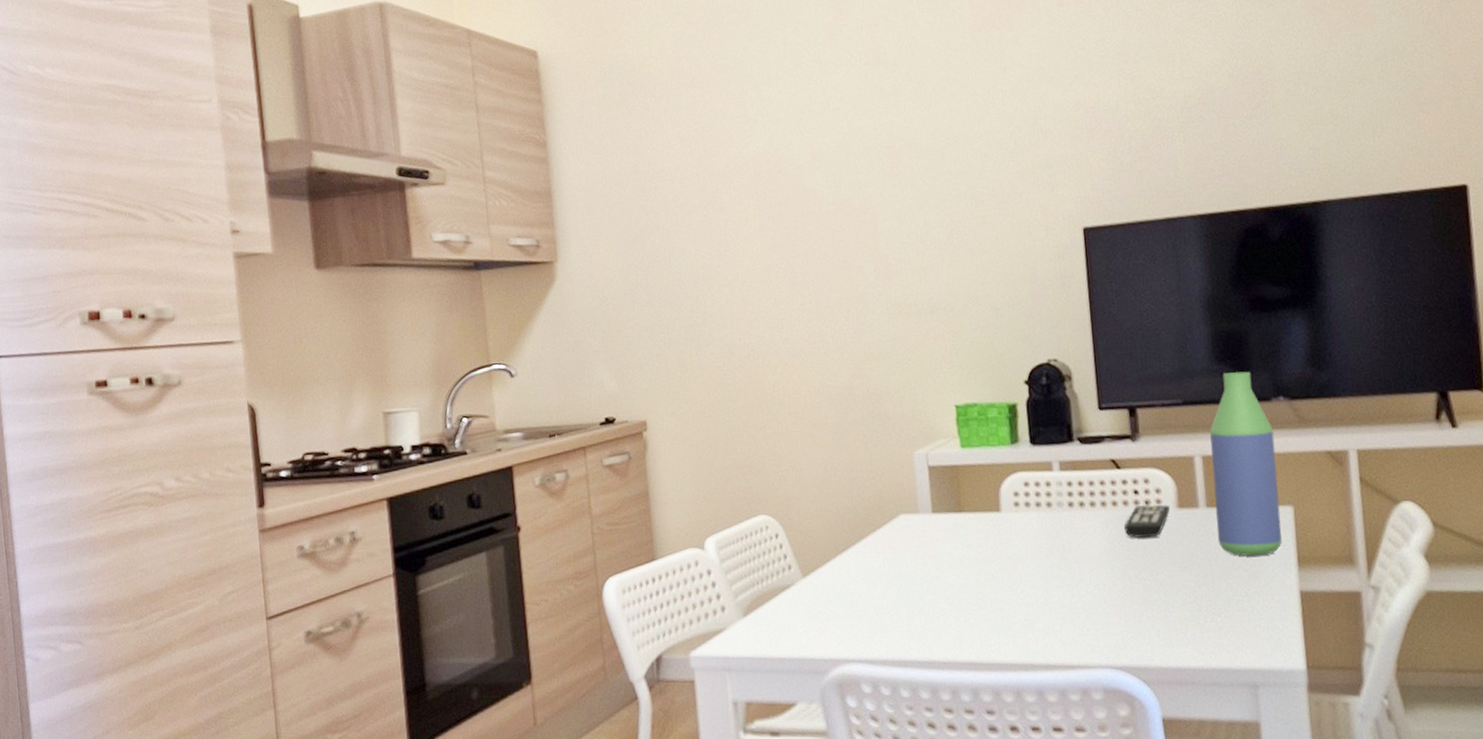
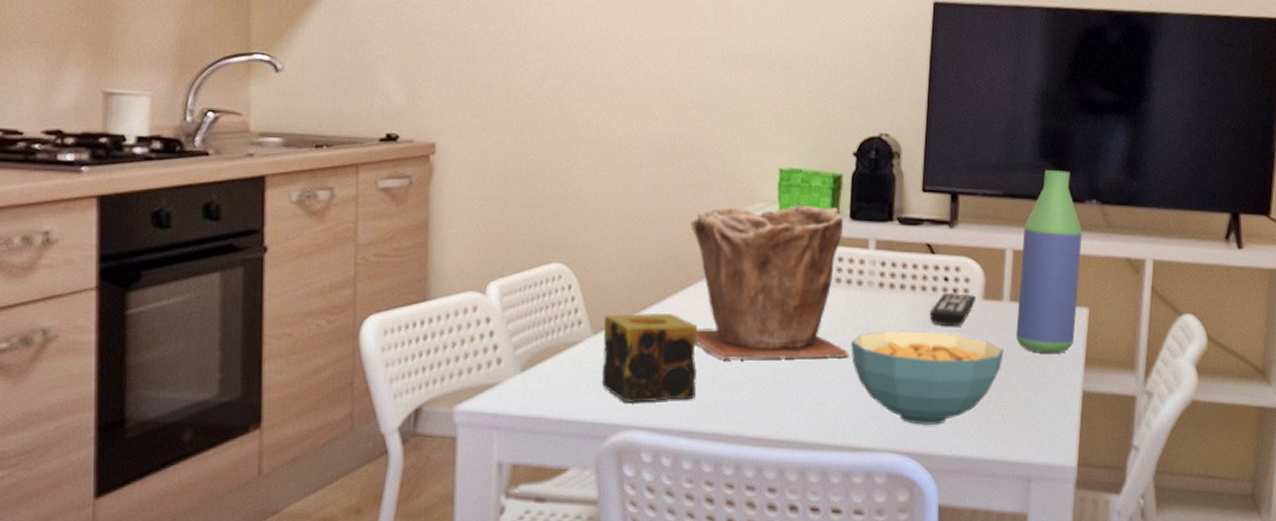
candle: none [811,551,905,638] -> present [601,312,698,403]
plant pot: none [878,435,1049,591] -> present [690,204,849,361]
cereal bowl: none [1048,545,1209,639] -> present [851,331,1004,426]

